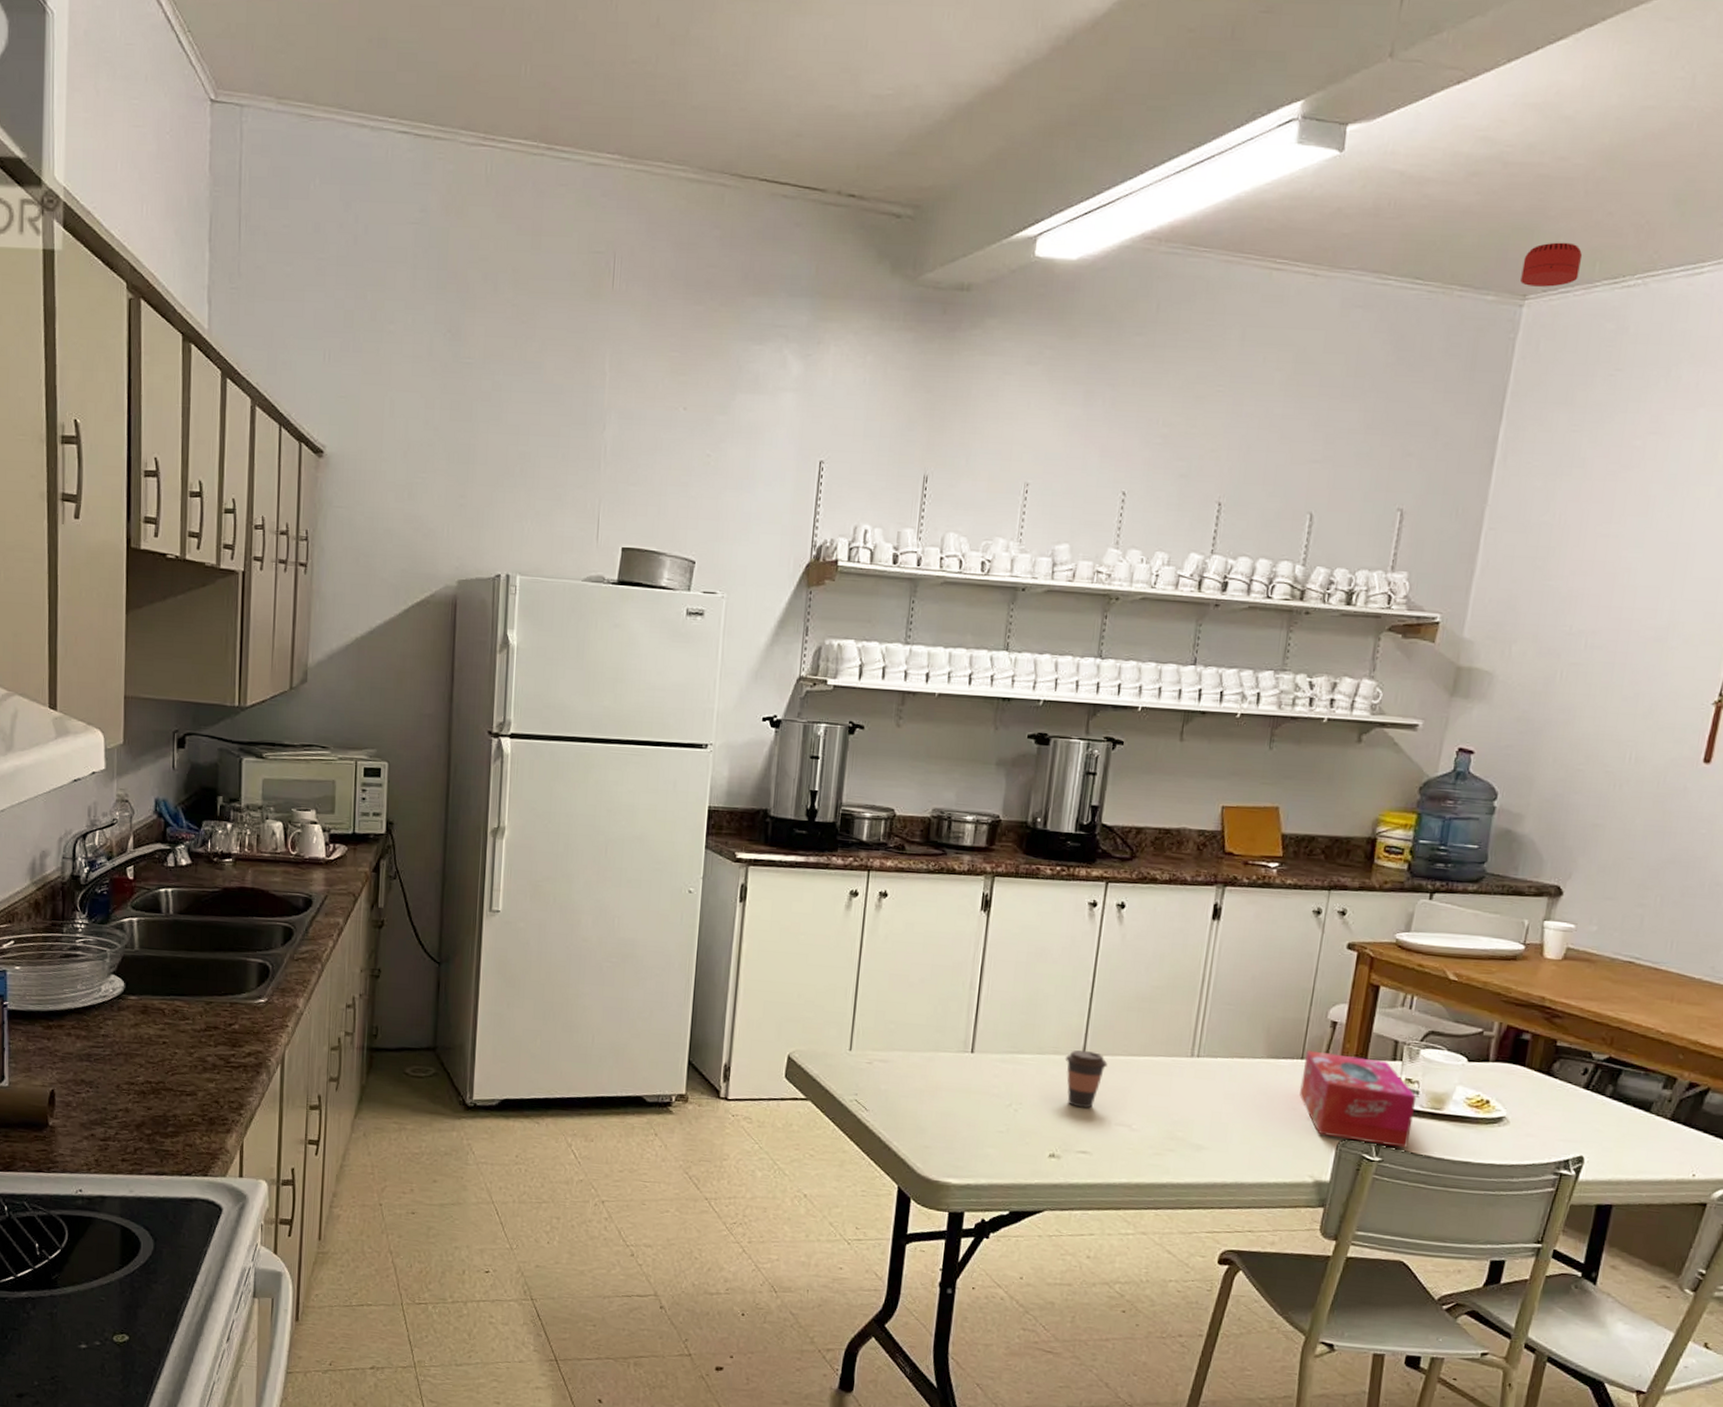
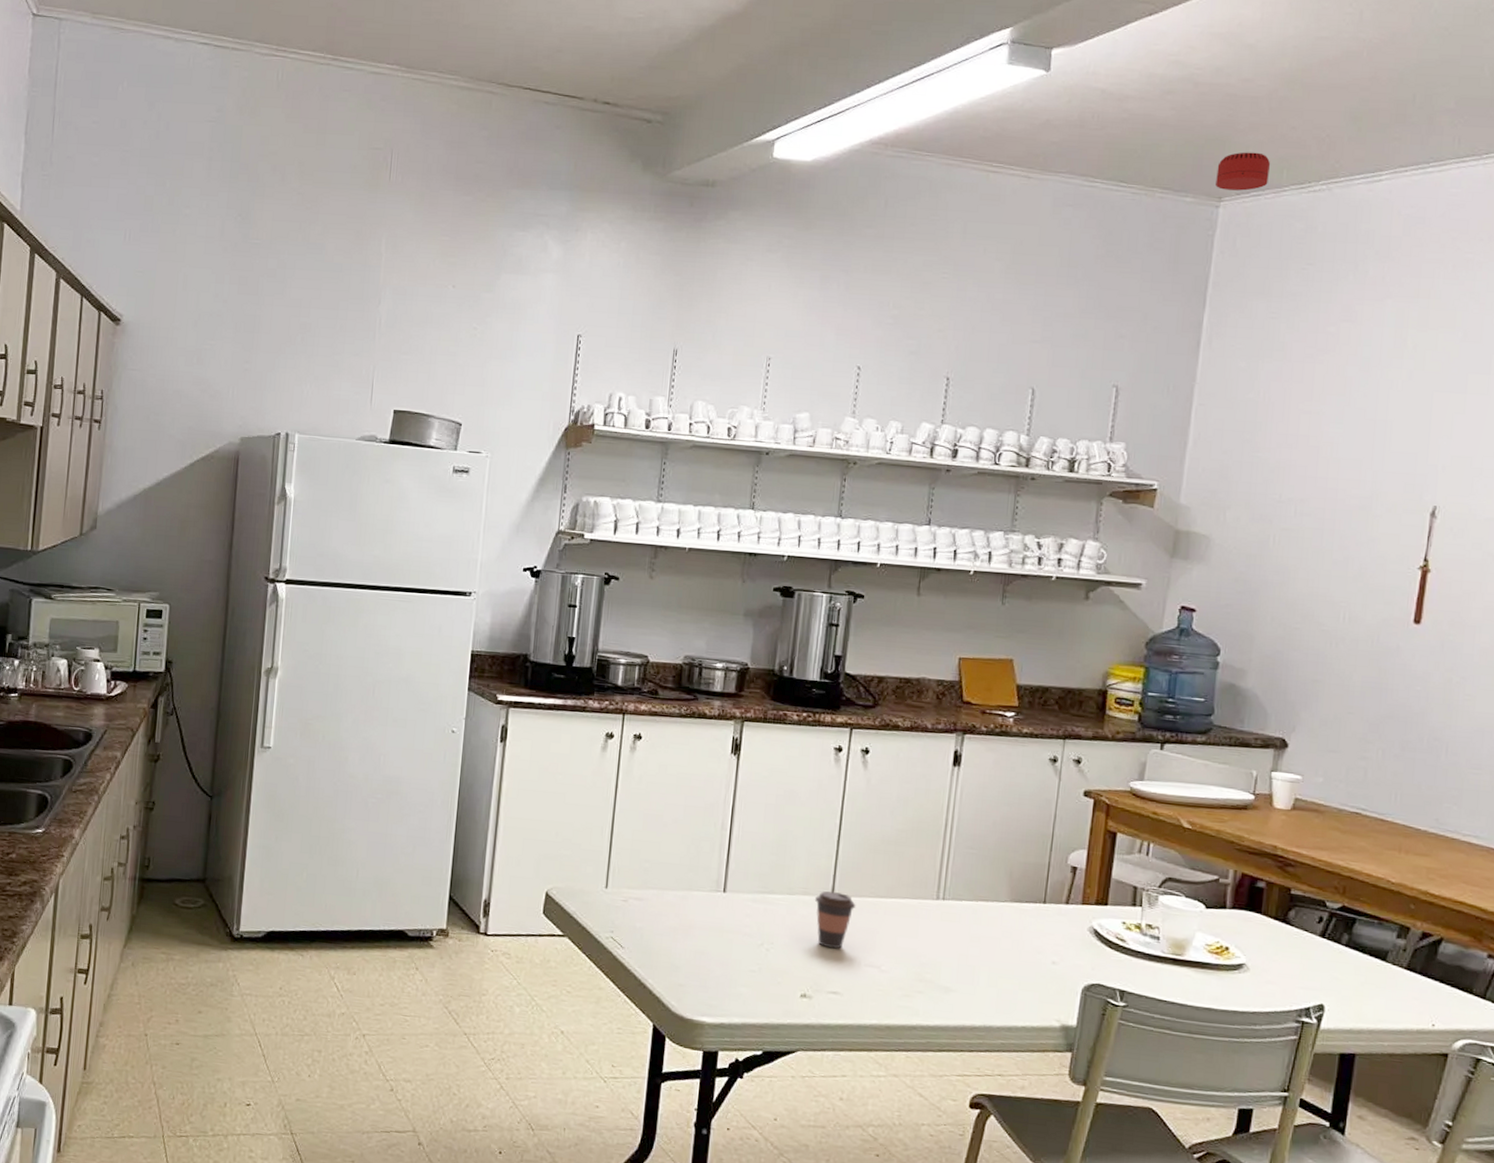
tissue box: present [1300,1050,1417,1148] -> none [1043,894,1158,994]

